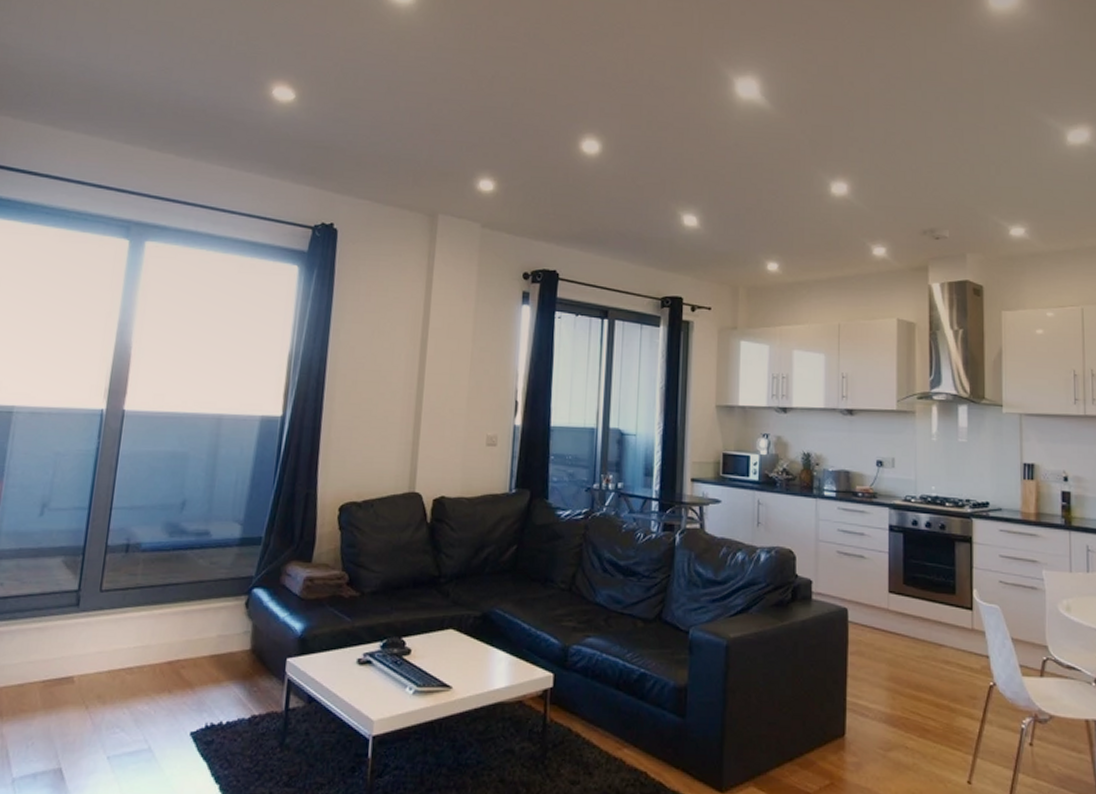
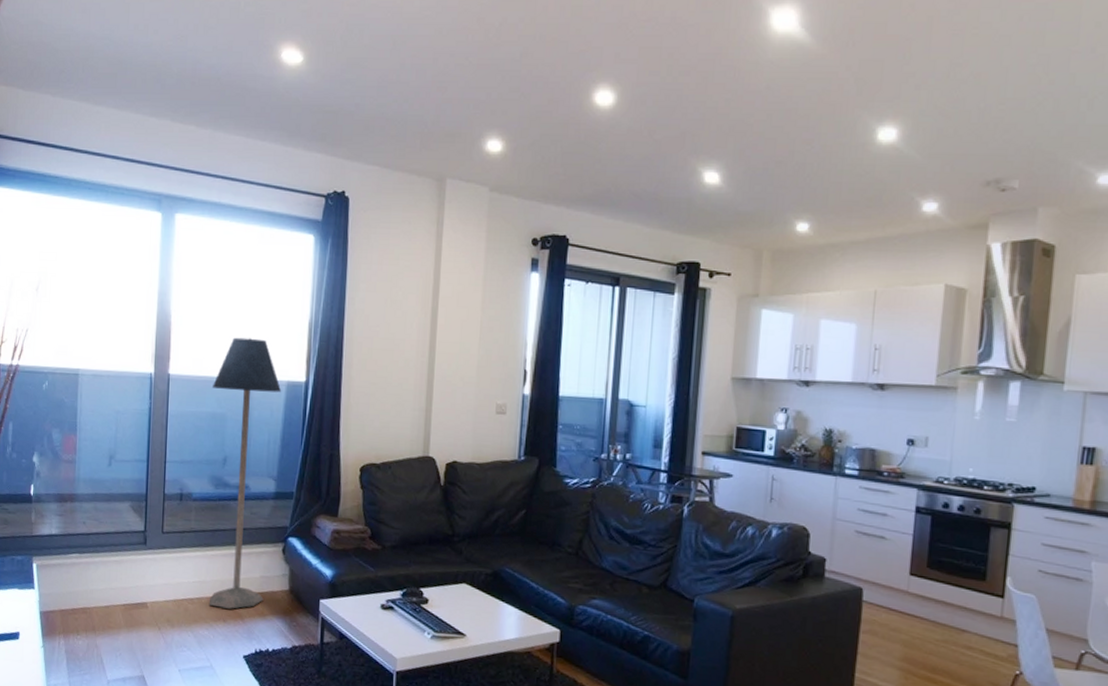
floor lamp: none [153,370,255,677] -> present [210,337,282,609]

